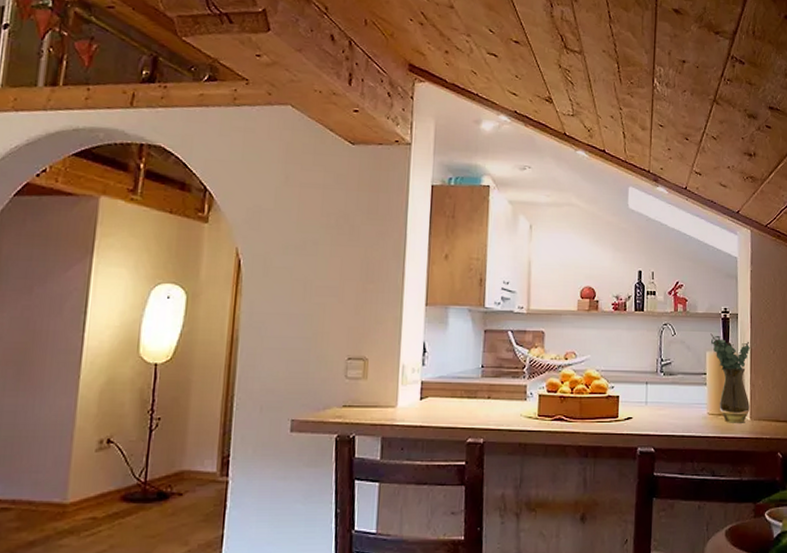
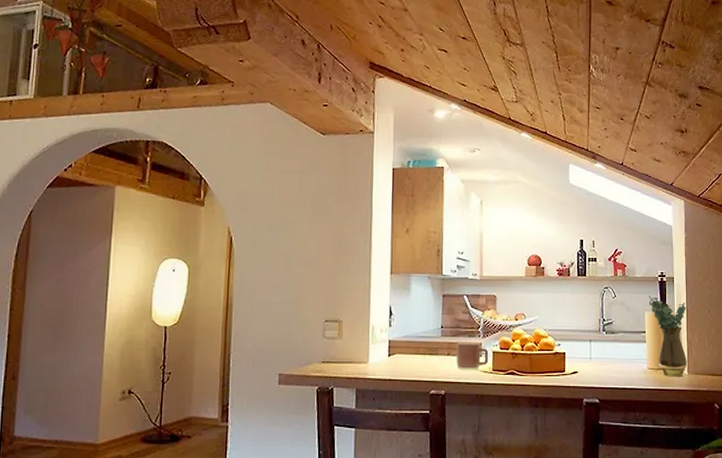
mug: none [497,385,534,417] -> present [456,343,489,371]

